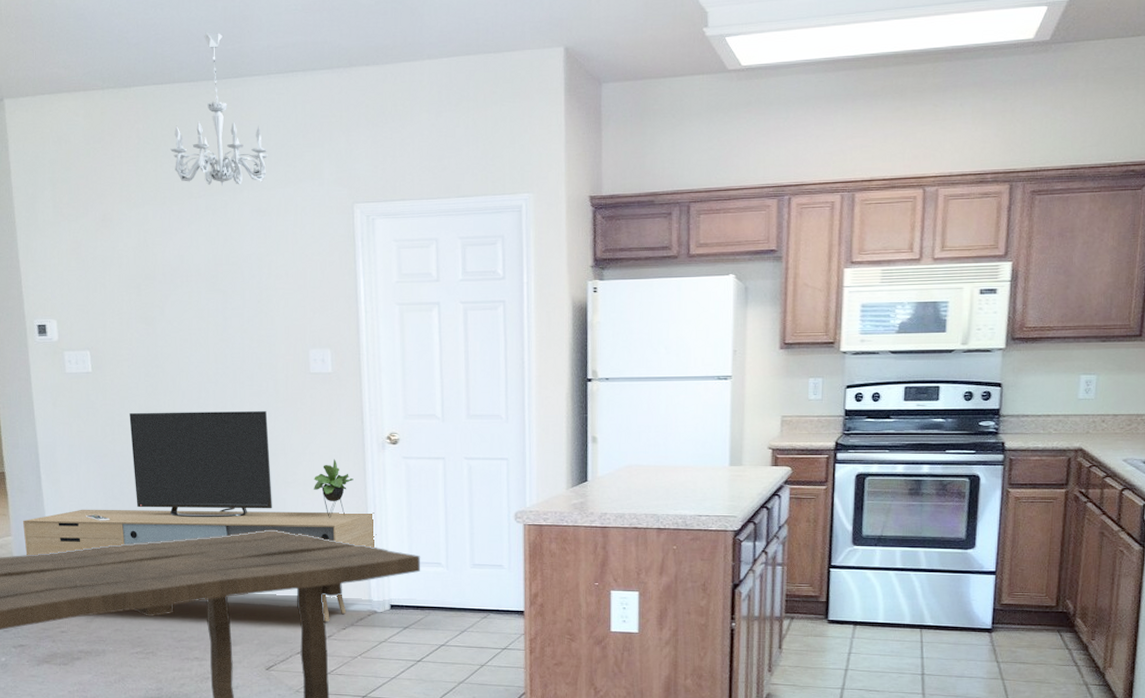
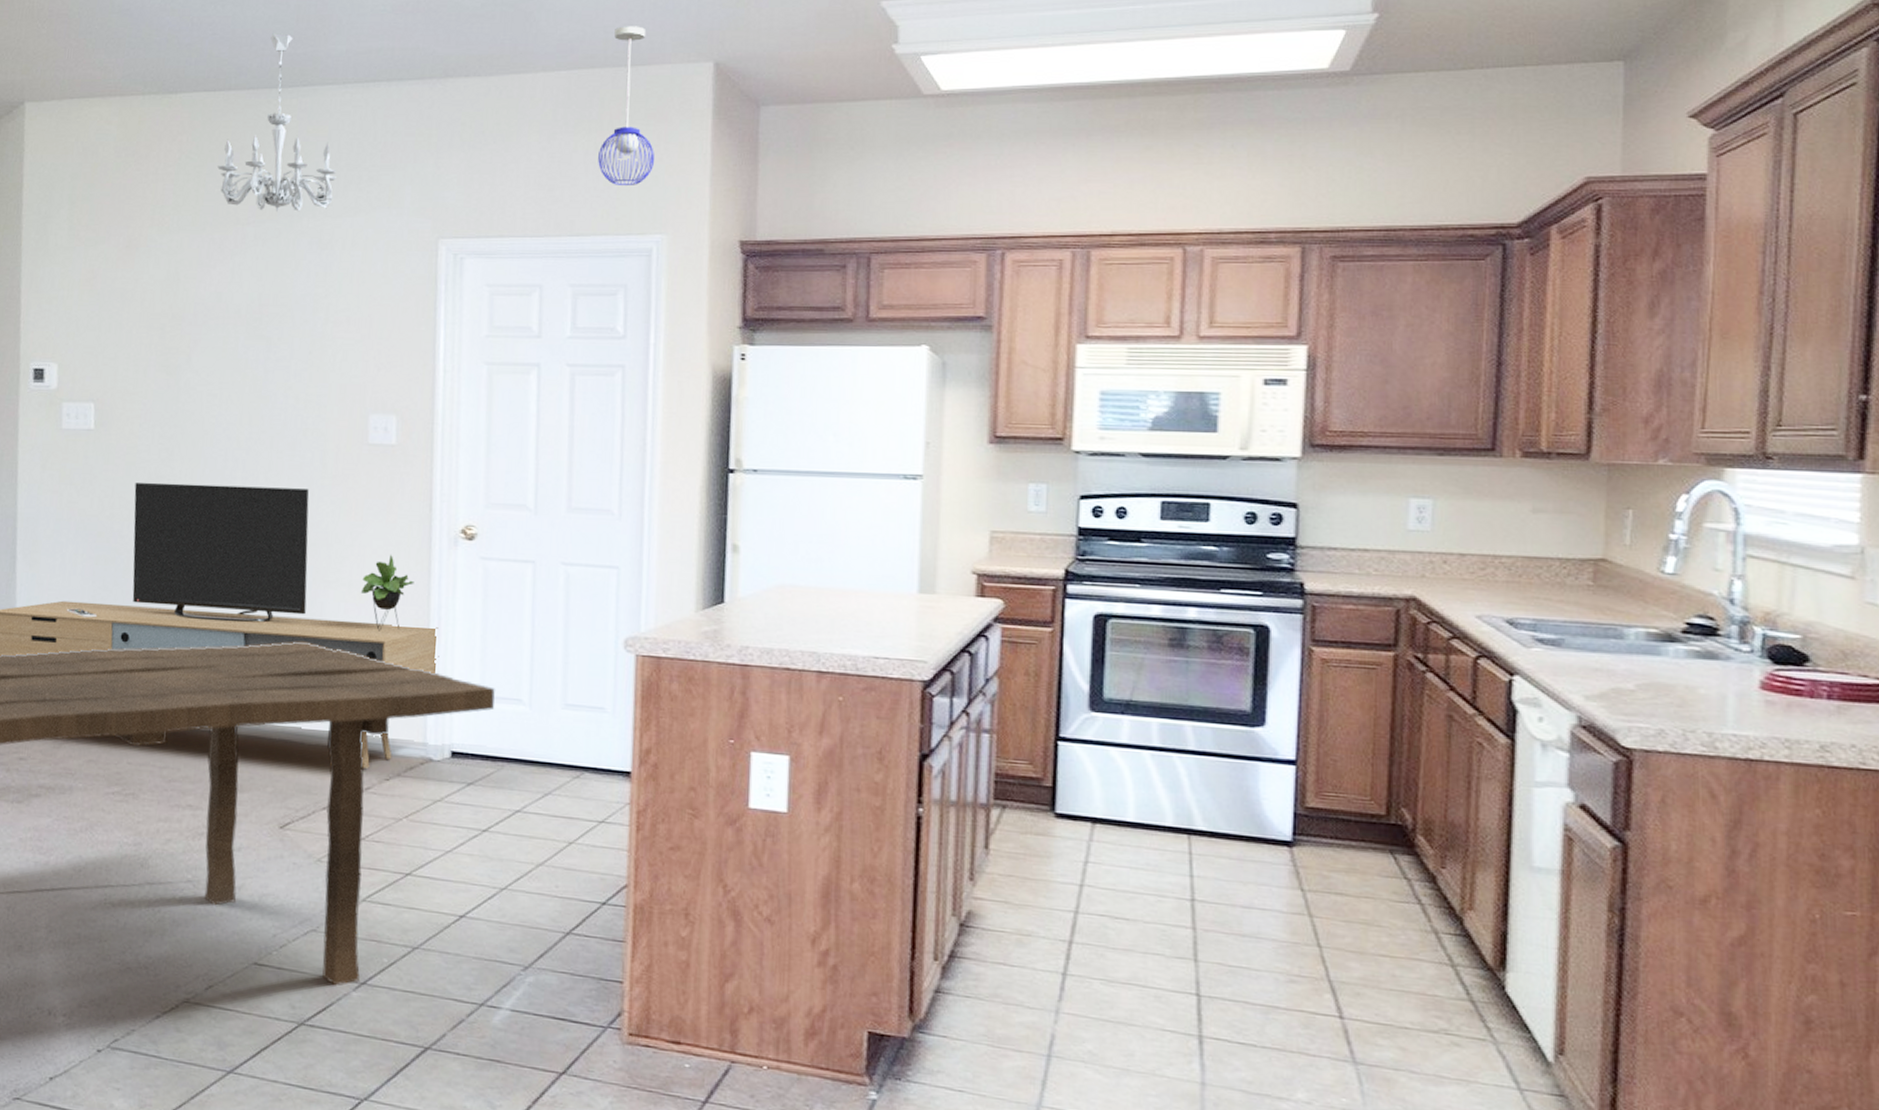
pendant light: none [476,18,520,154] -> present [598,26,654,185]

